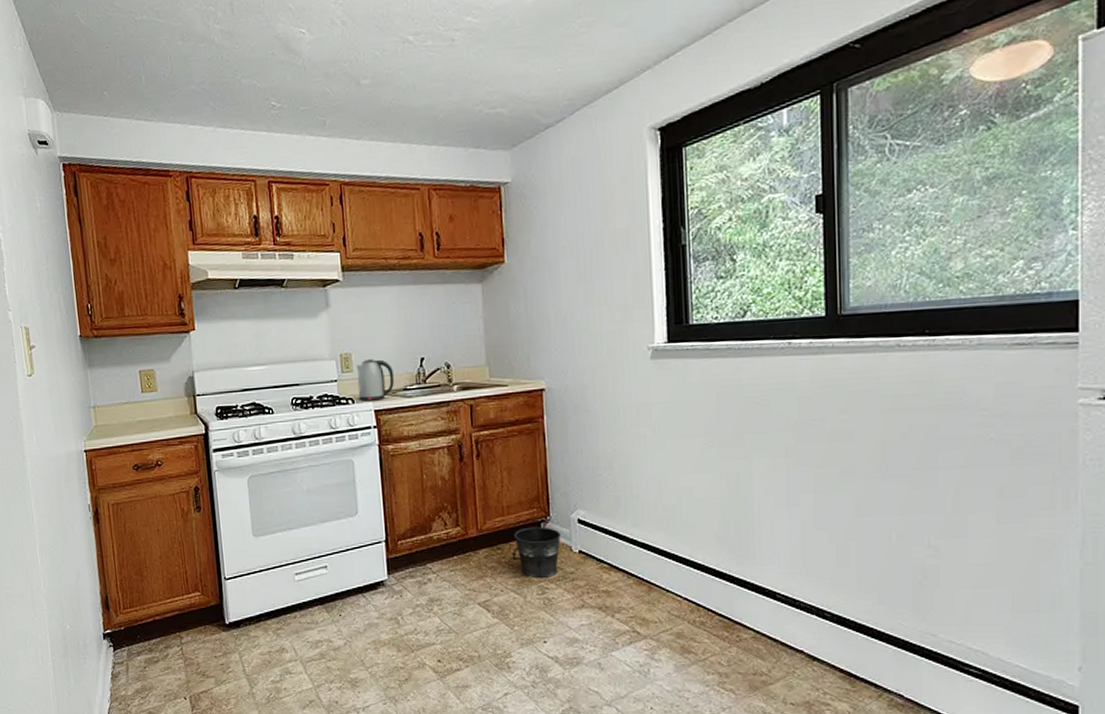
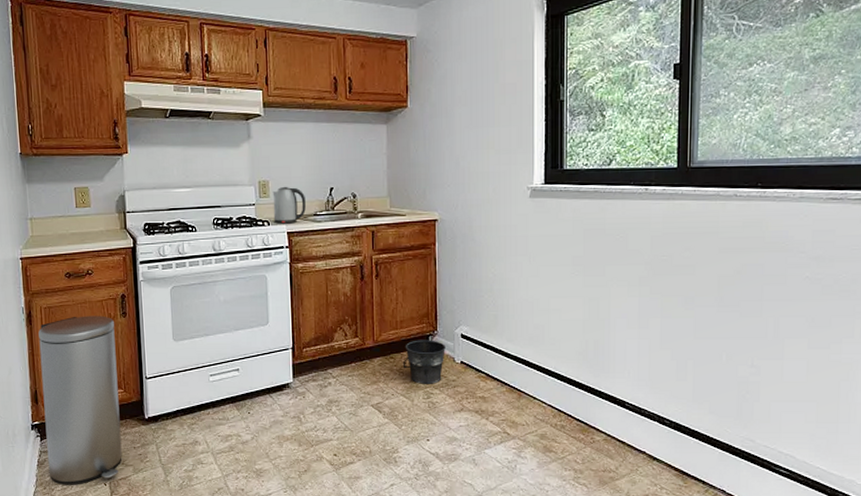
pedal bin: none [107,511,203,700] -> present [38,316,122,485]

